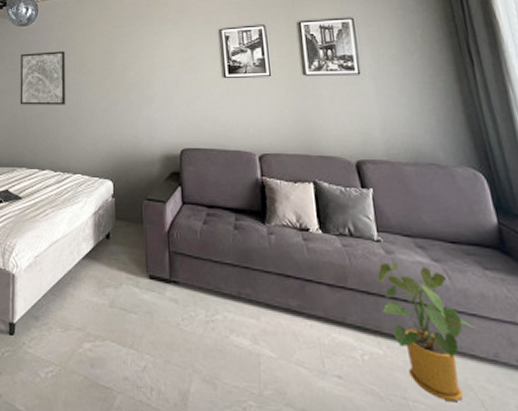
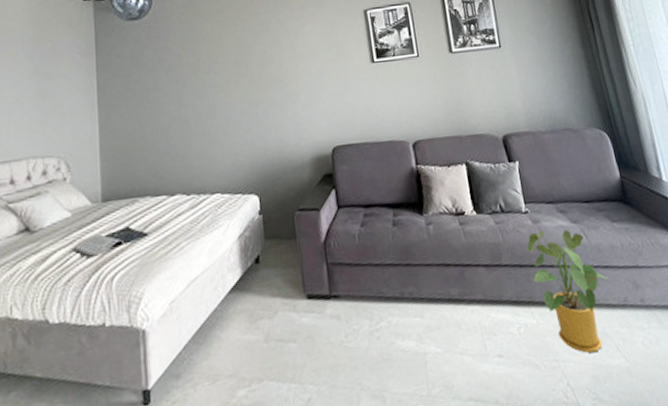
wall art: present [20,51,66,105] -> none [133,48,196,119]

